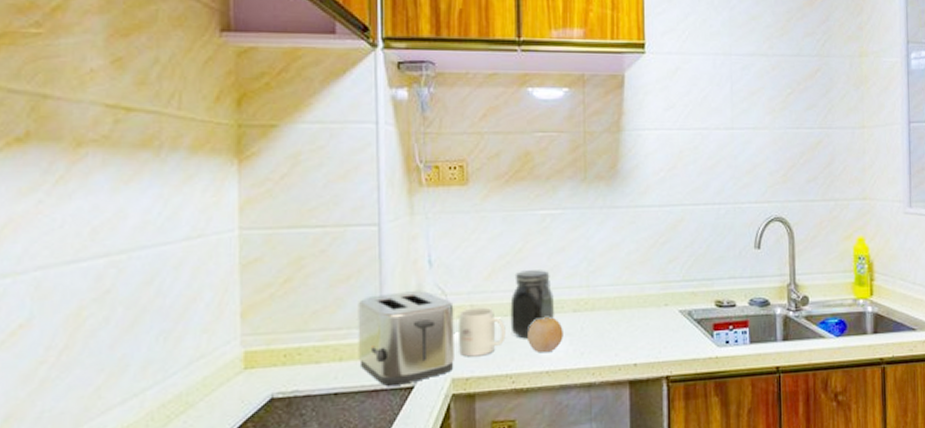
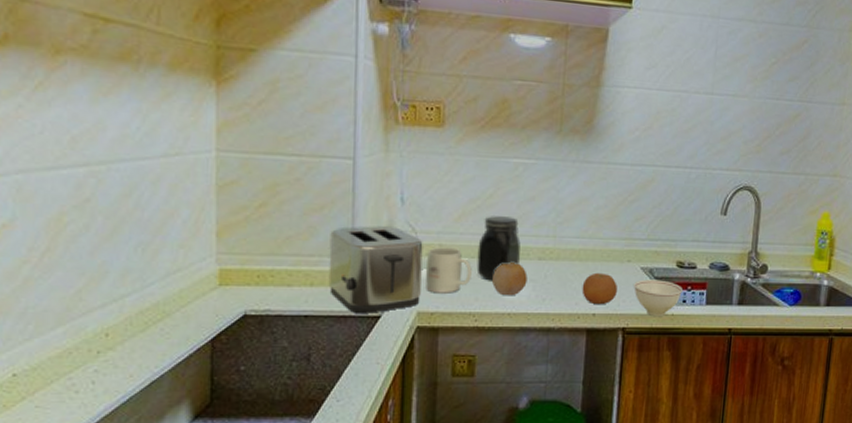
fruit: none [620,319,657,354] -> present [582,272,617,305]
bowl: none [674,321,725,362] -> present [634,279,684,317]

